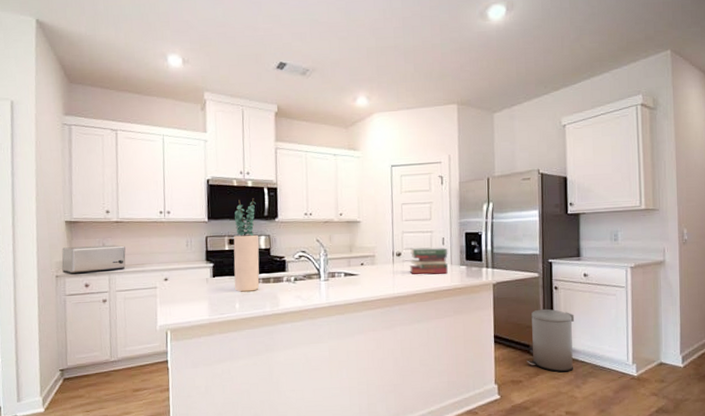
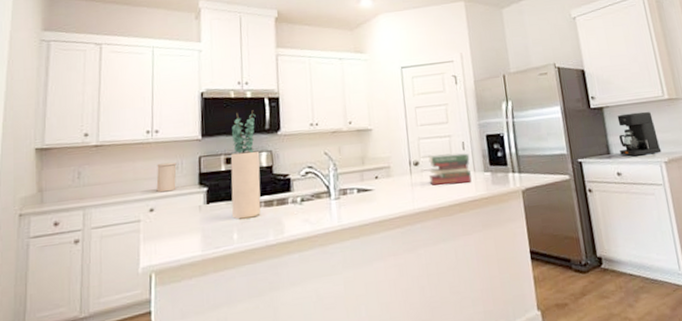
toaster: present [61,244,126,275] -> none [27,172,105,212]
canister: none [169,240,187,265] -> present [156,162,177,193]
pedal bin: present [527,309,575,373] -> none [567,215,622,291]
coffee maker: none [589,219,630,260] -> present [617,111,662,157]

